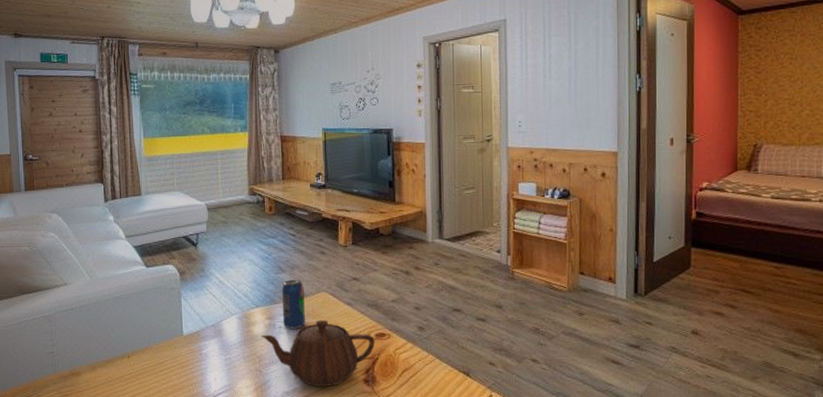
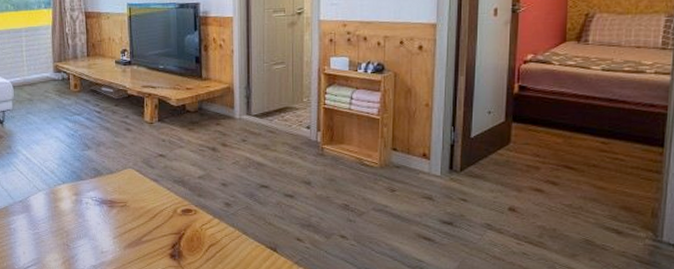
teapot: present [262,319,376,386] -> none [69,195,182,260]
beverage can: present [281,280,305,329] -> none [88,157,112,204]

